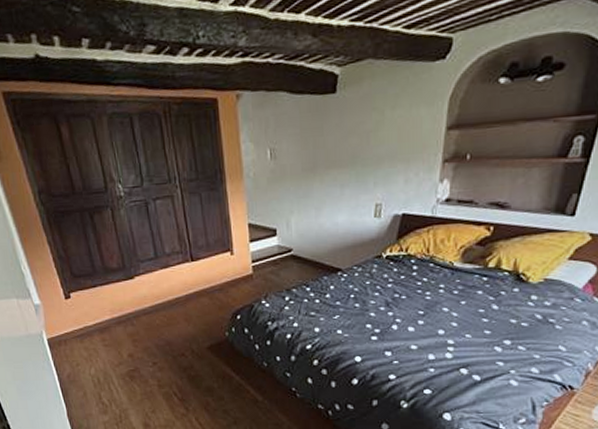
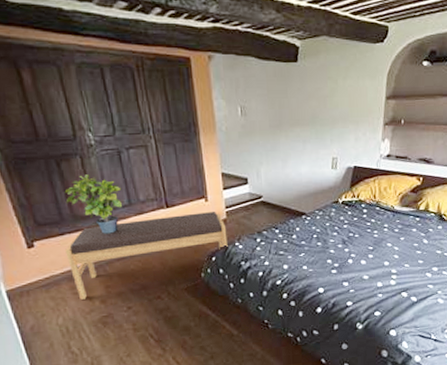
potted plant: none [96,227,149,287] -> present [64,174,122,234]
bench: none [97,266,254,352] -> present [65,212,228,300]

